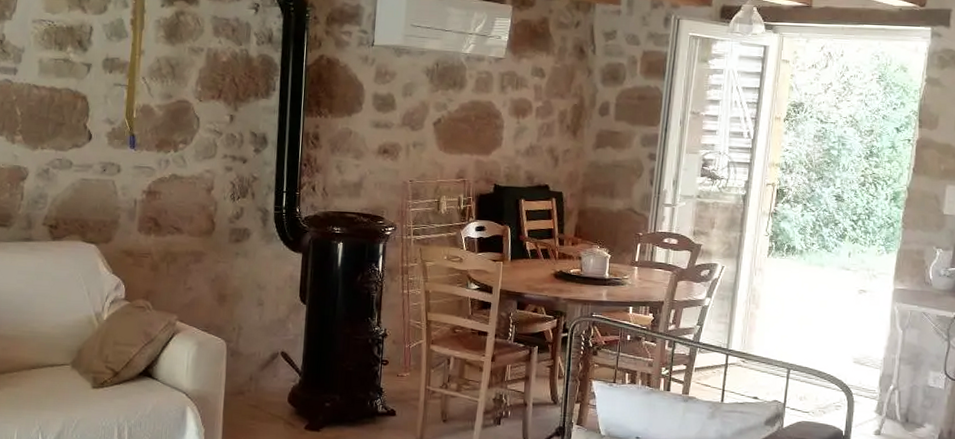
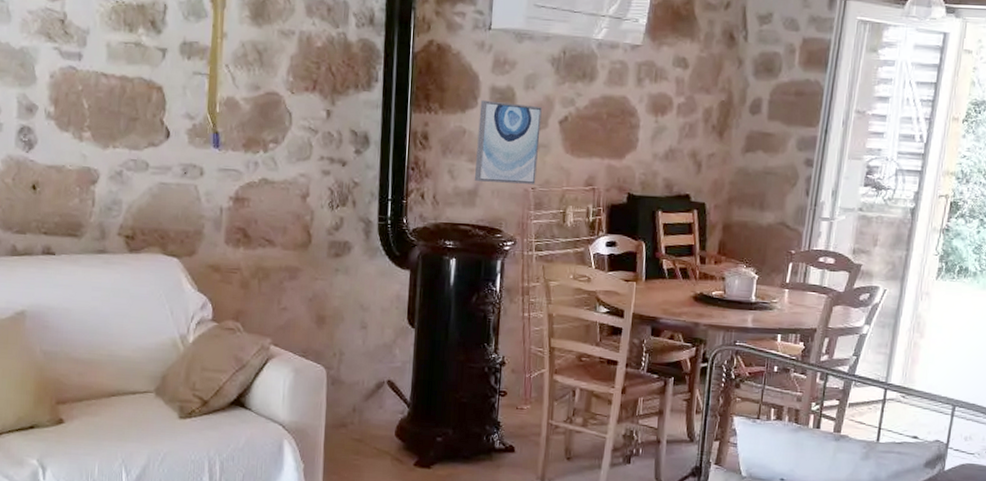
wall art: none [359,106,418,177] -> present [474,100,542,184]

